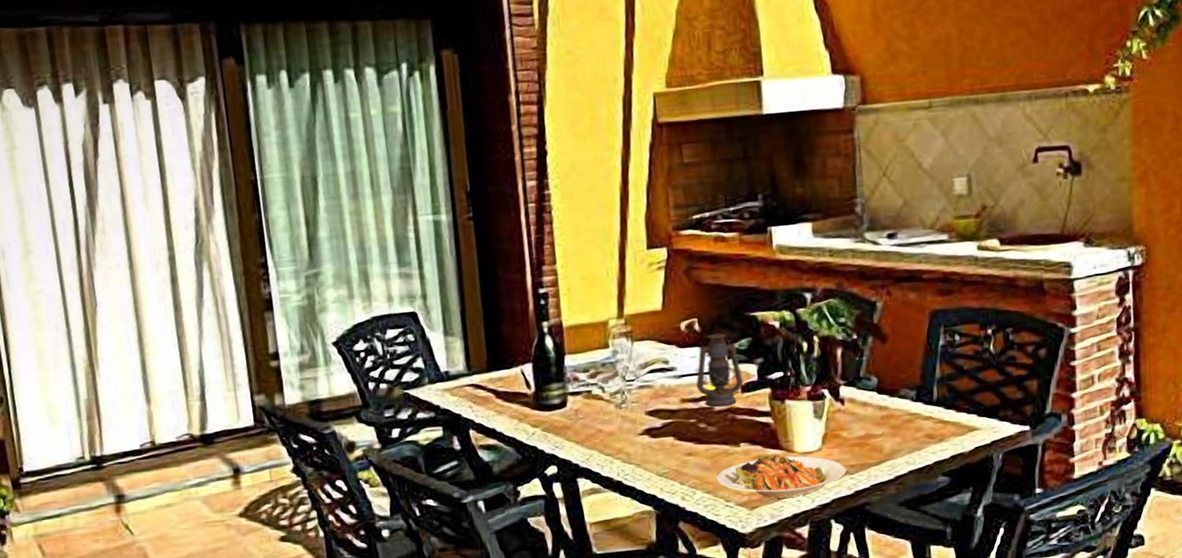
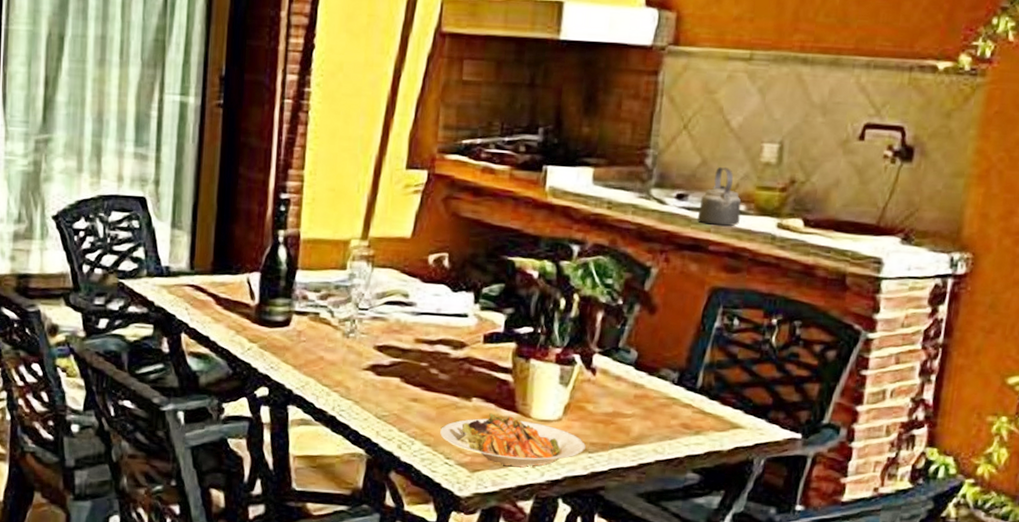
lantern: present [696,333,744,407] -> none [435,272,488,355]
kettle: none [908,204,945,256] -> present [697,167,742,226]

